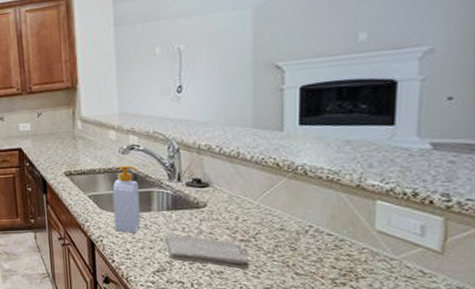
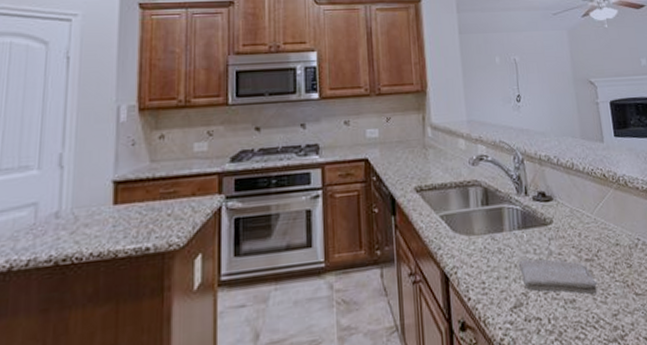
soap bottle: present [112,165,141,234] -> none [464,178,495,261]

